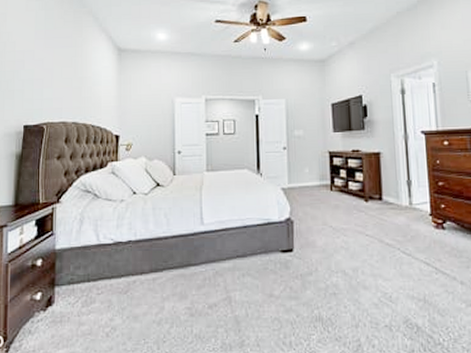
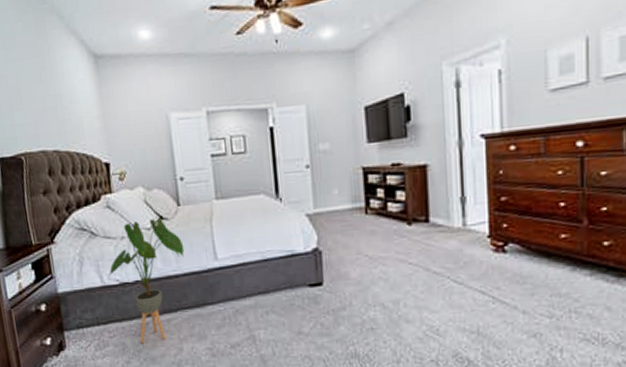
house plant: none [105,184,175,301] -> present [109,217,185,344]

